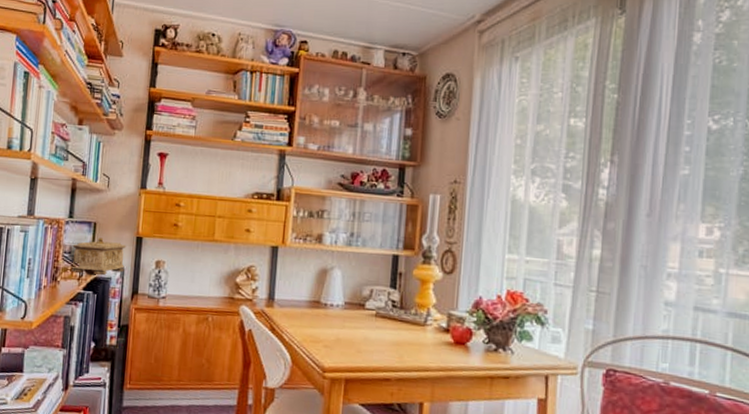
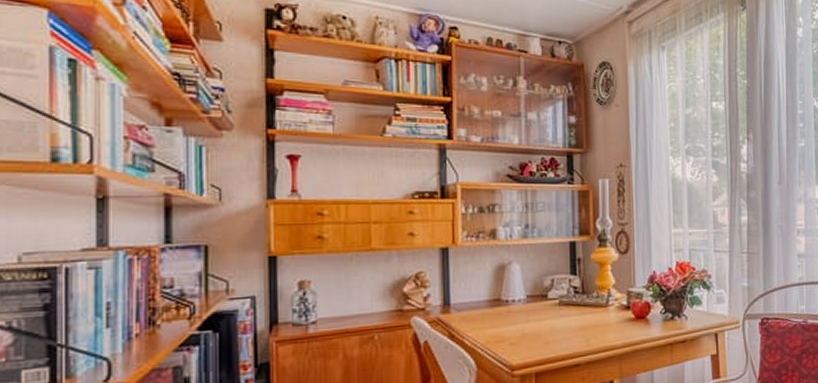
decorative box: present [71,237,126,276] -> none [174,263,256,312]

